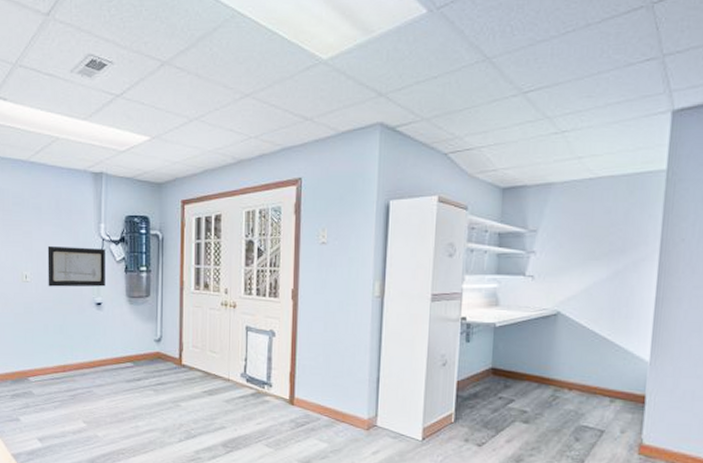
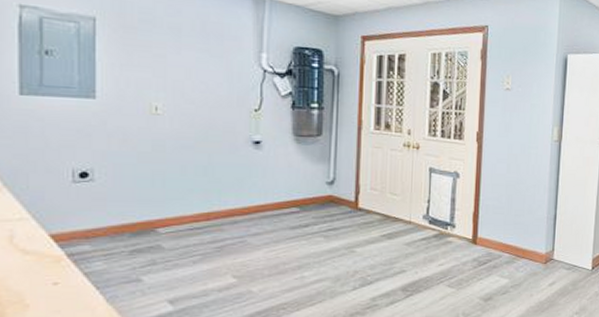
wall art: present [47,245,105,287] -> none [188,73,267,124]

